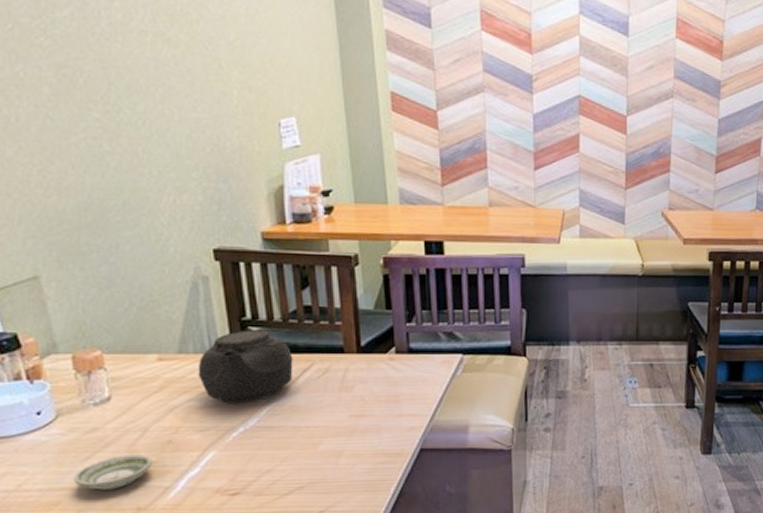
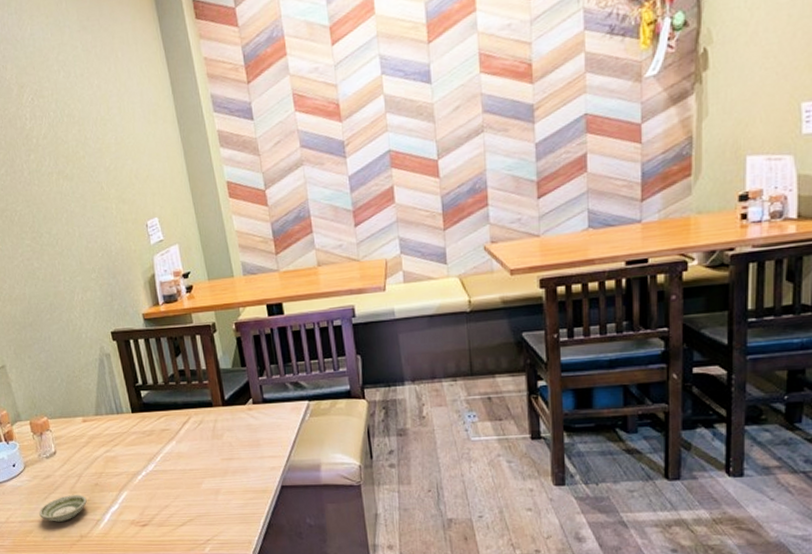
teapot: present [198,327,293,404] -> none [109,390,176,453]

